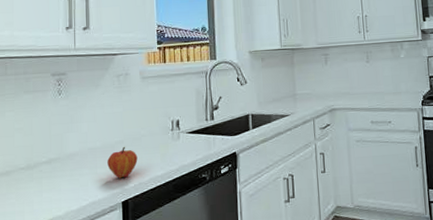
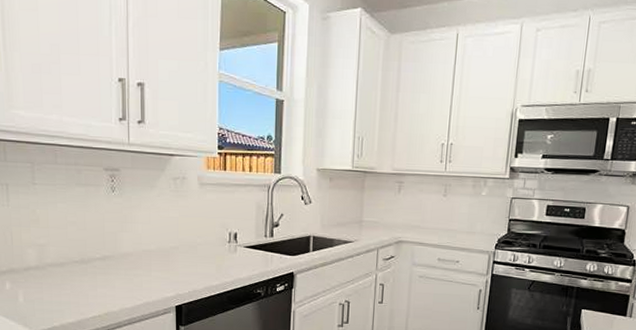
fruit: present [107,146,138,179] -> none [162,252,193,284]

